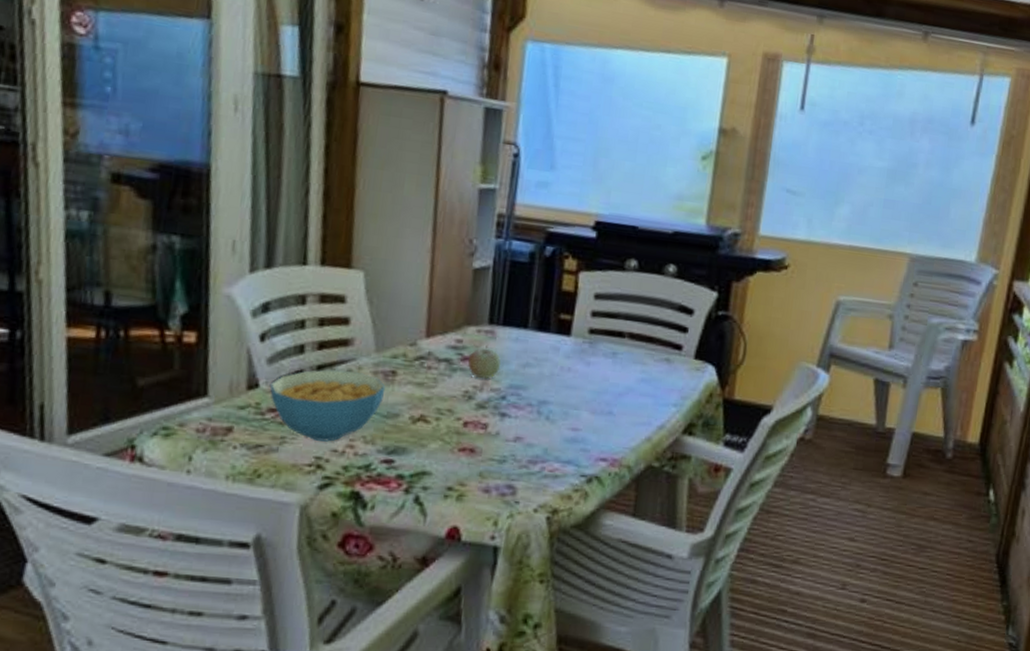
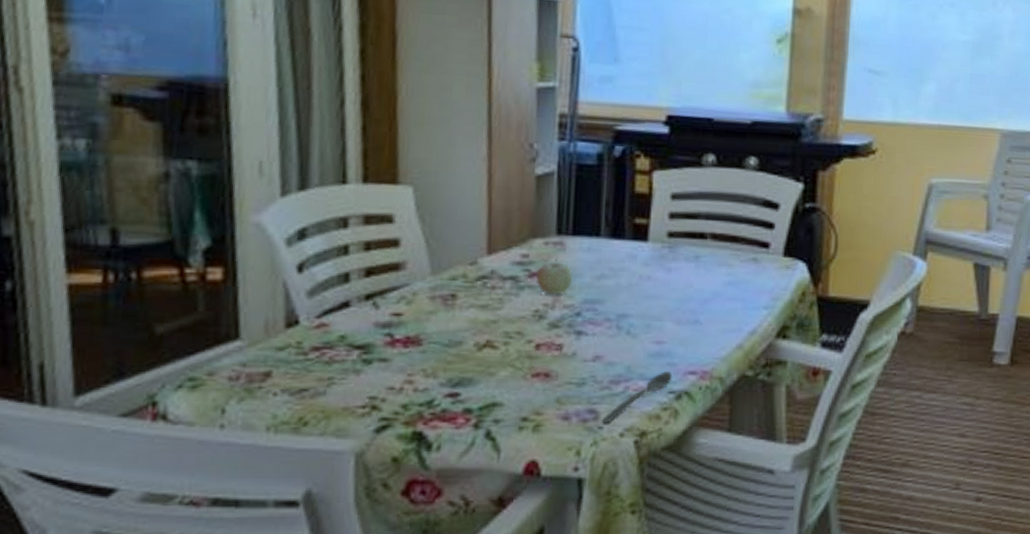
cereal bowl: present [269,369,386,442] -> none [311,297,445,379]
spoon: none [518,456,585,499] -> present [601,371,673,424]

